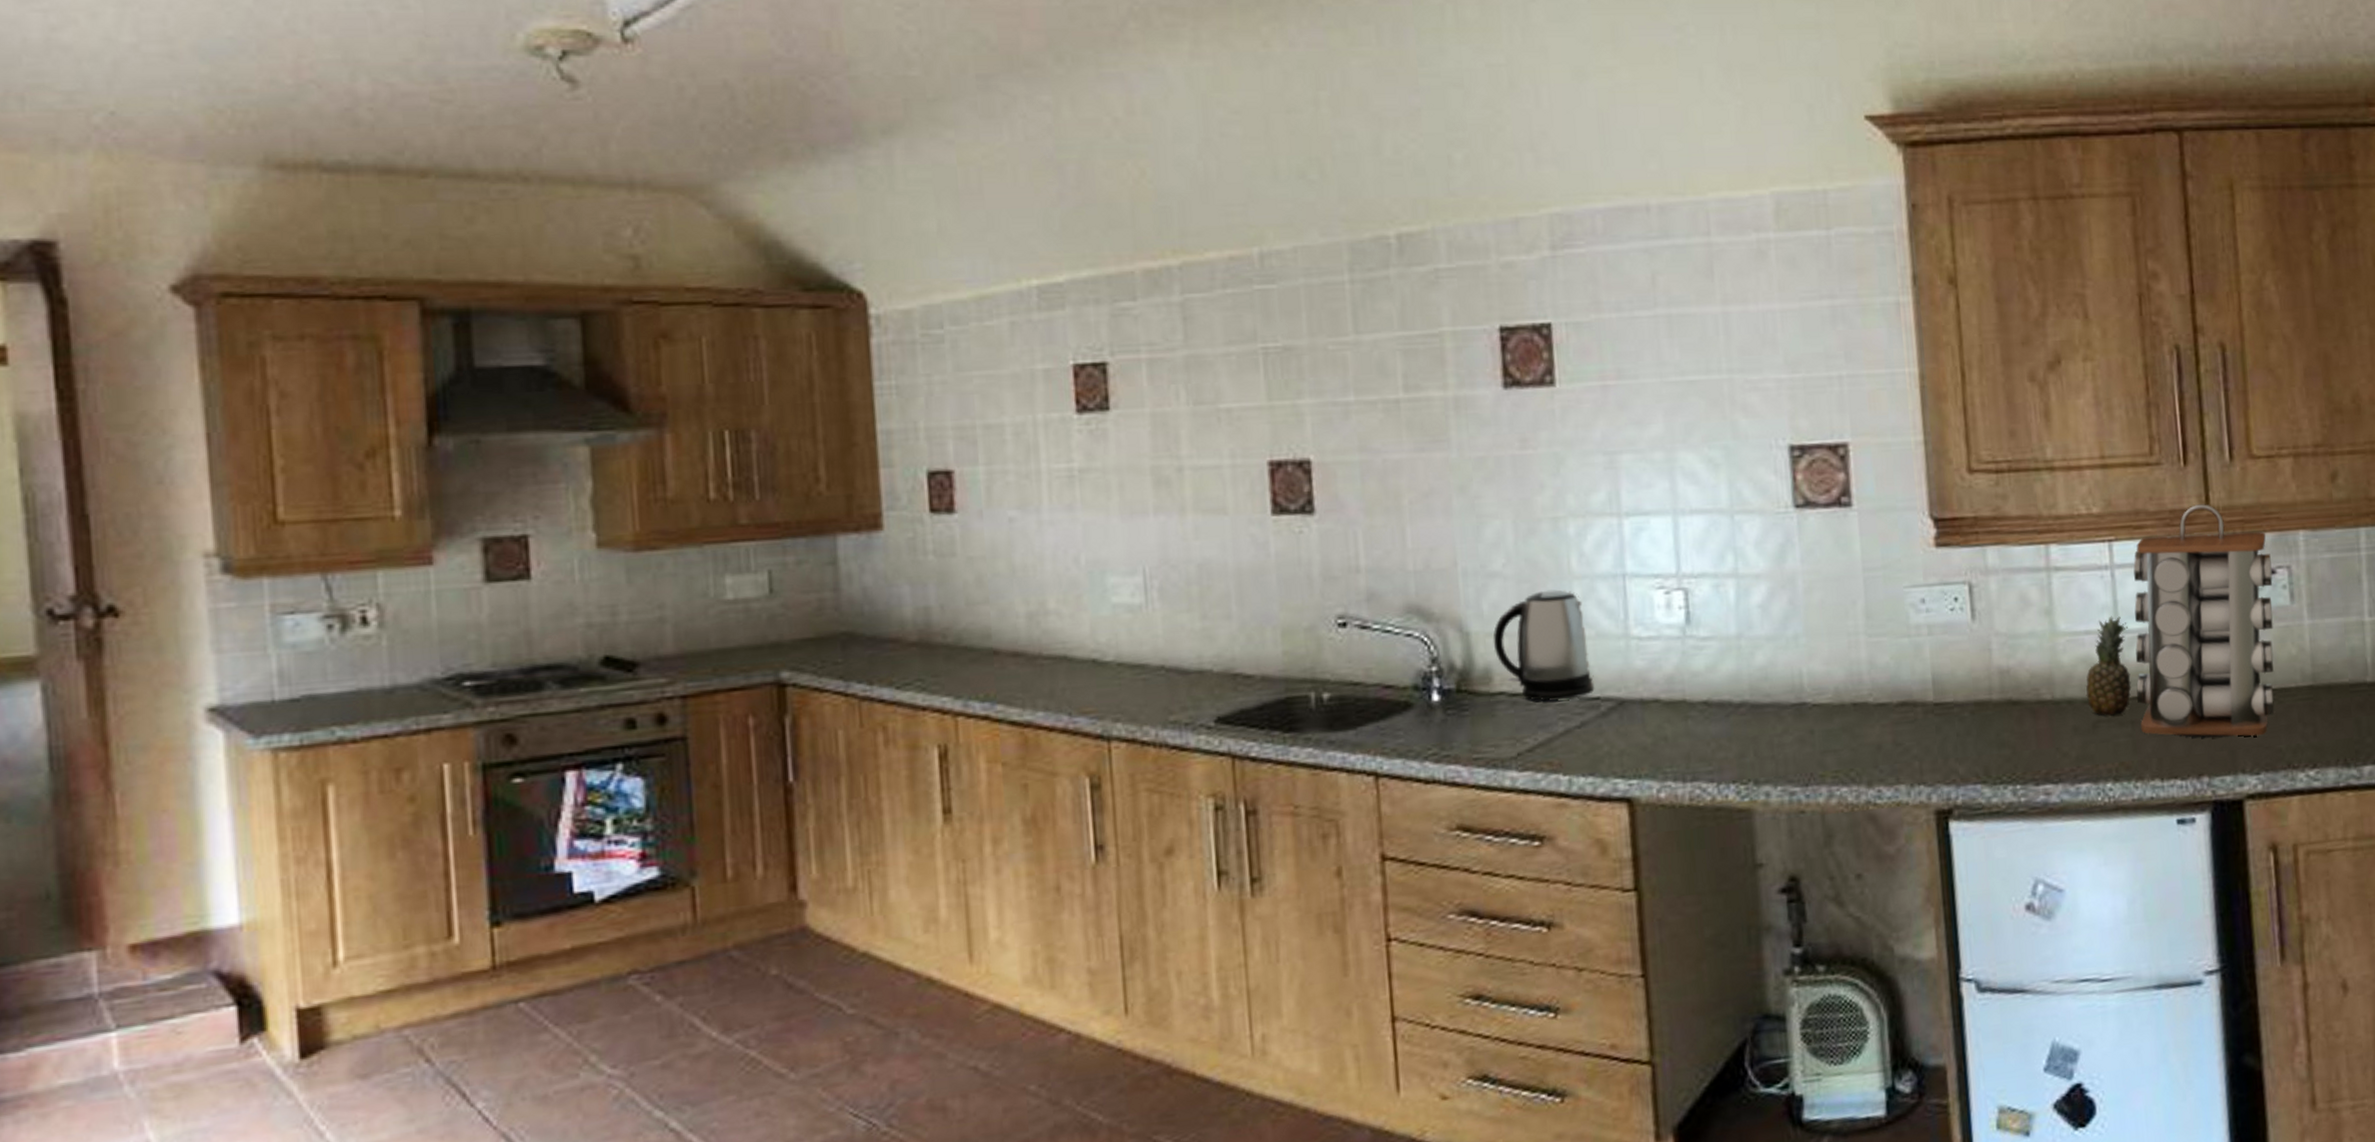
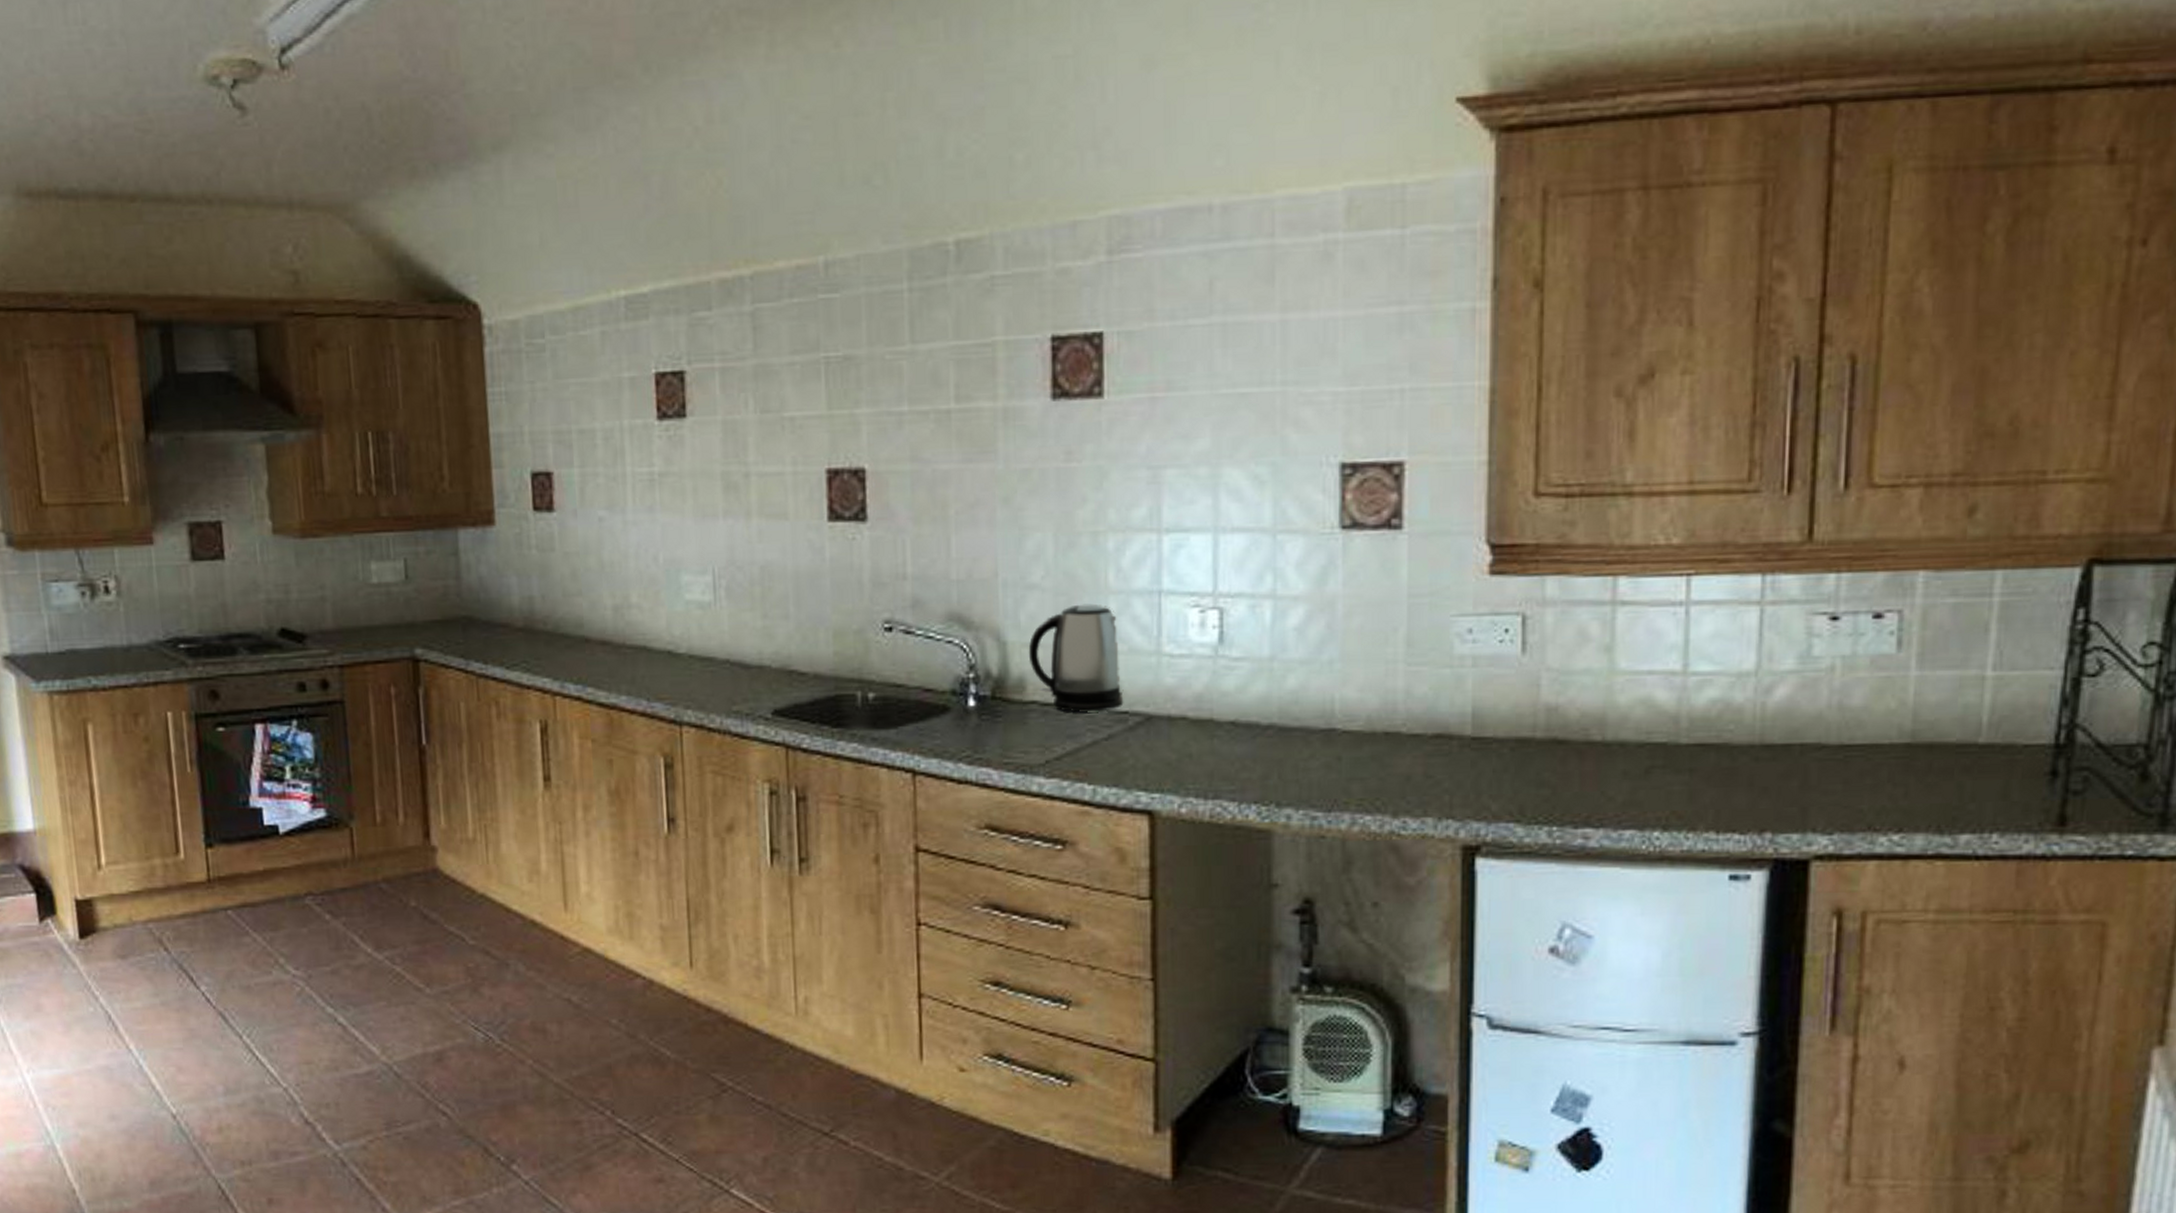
fruit: present [2086,616,2132,716] -> none [1641,656,1699,762]
spice rack: present [2133,504,2275,738] -> none [1698,537,1880,794]

